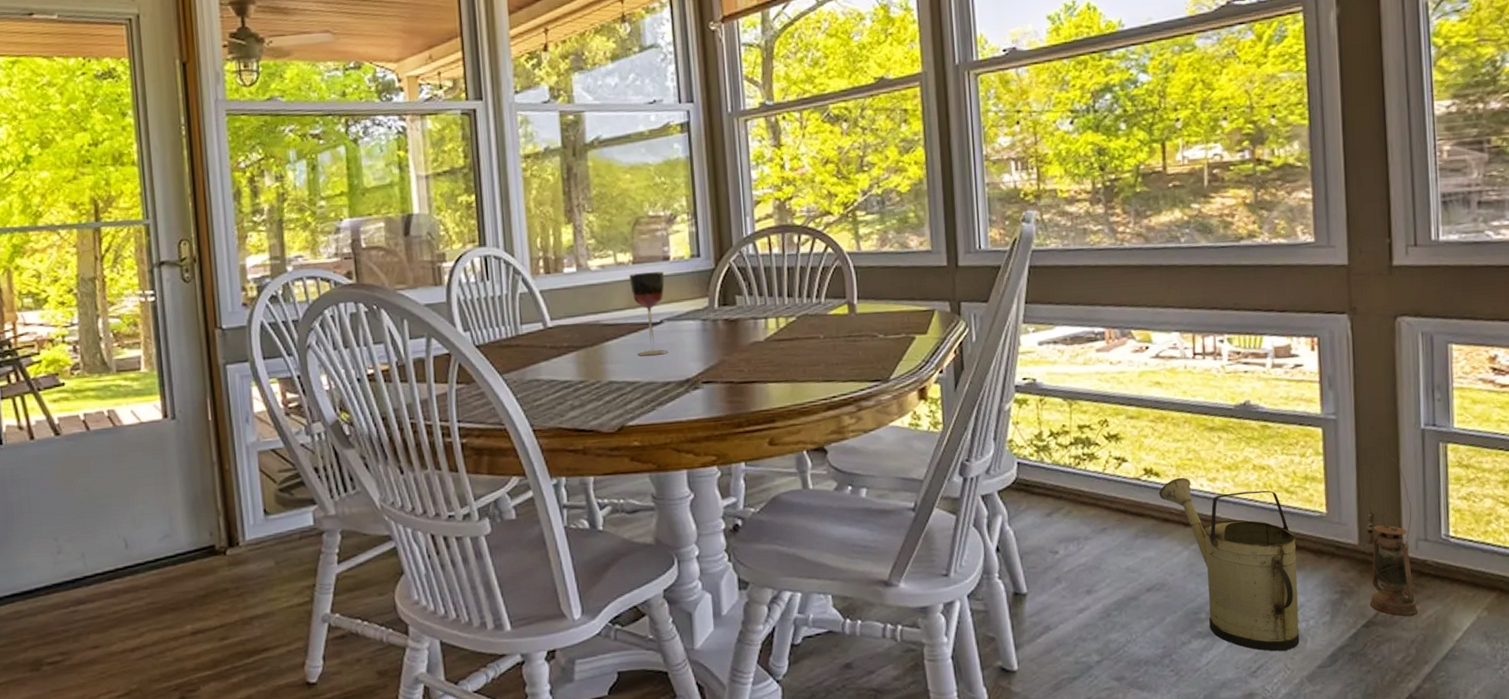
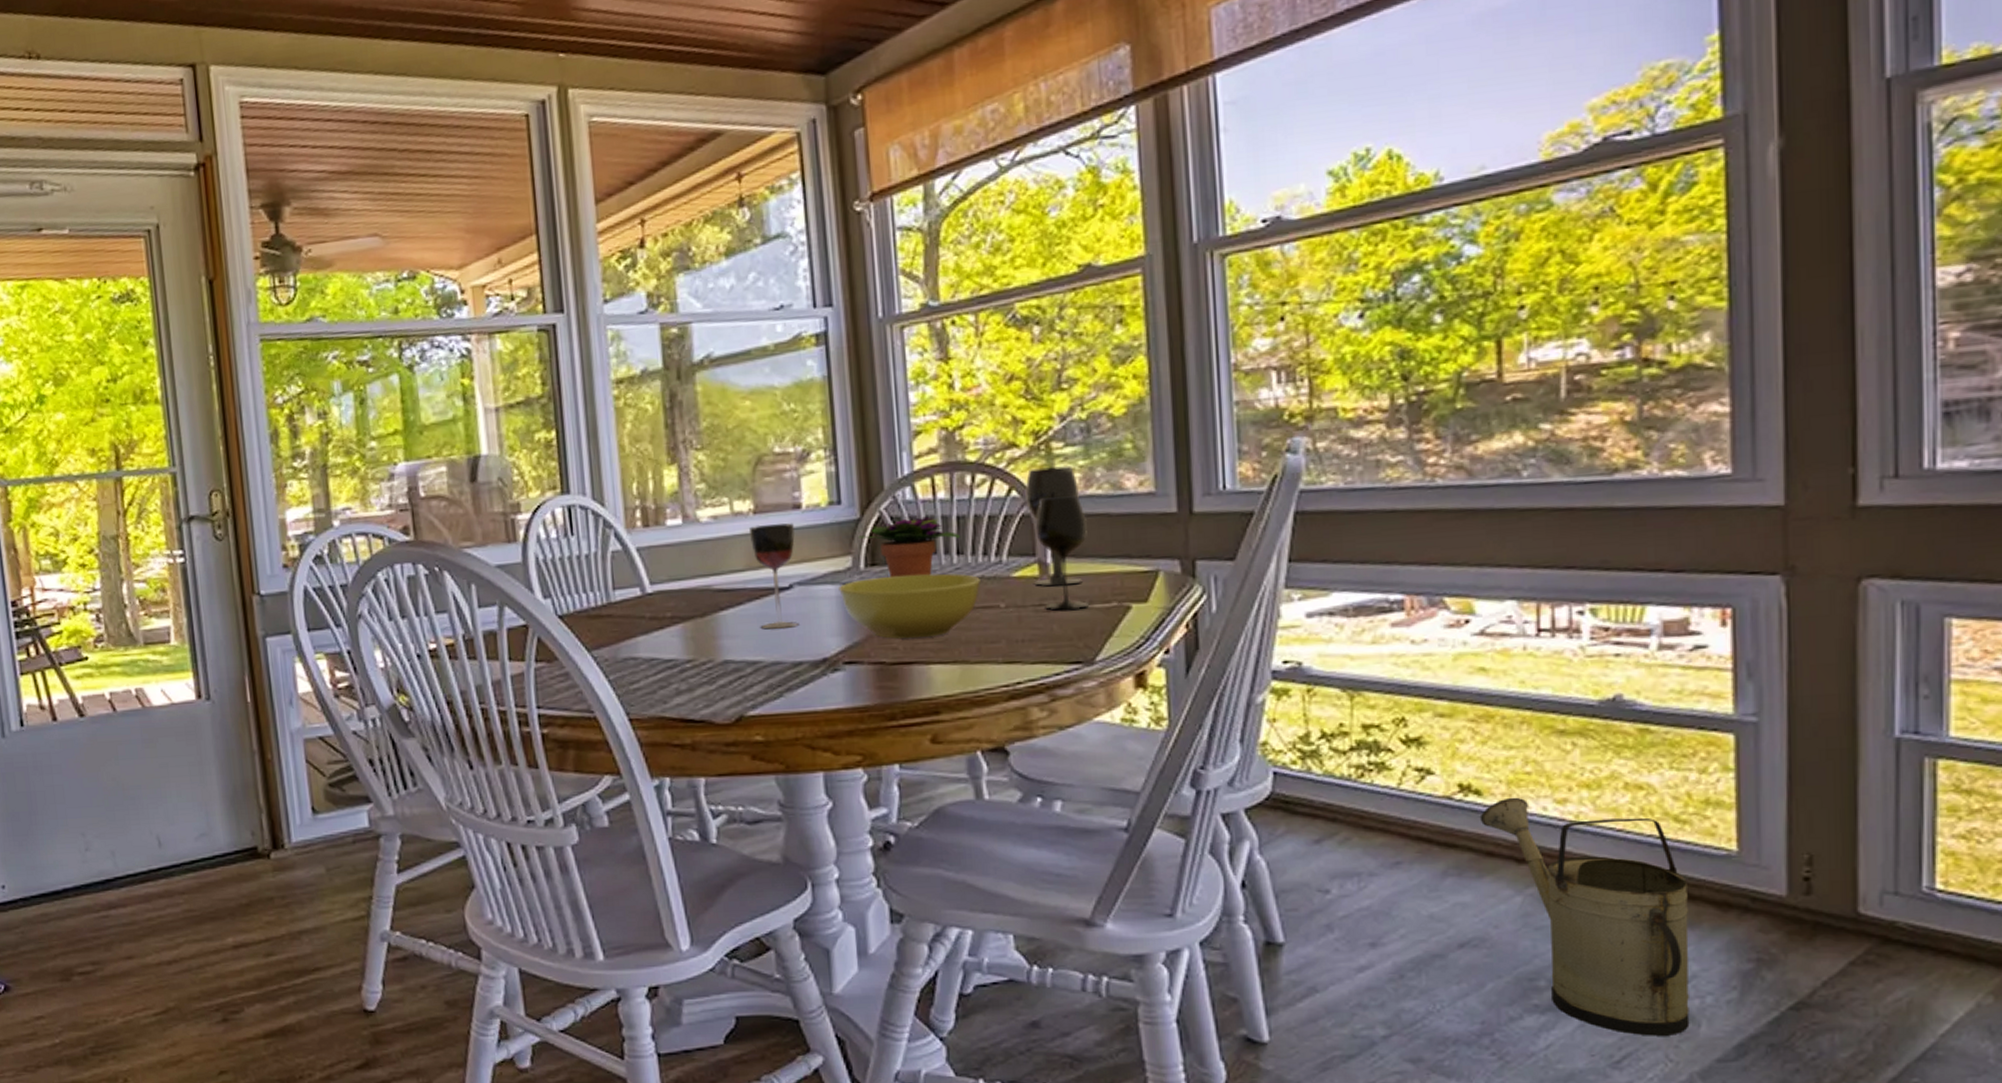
bowl: none [698,312,805,363] -> present [839,573,980,639]
potted flower: none [713,267,791,315] -> present [858,516,961,578]
wine glass: none [838,229,880,322] -> present [1025,465,1083,587]
wine glass: none [845,252,885,341] -> present [1035,495,1089,611]
lantern: present [1368,452,1418,616] -> none [1802,769,1880,997]

